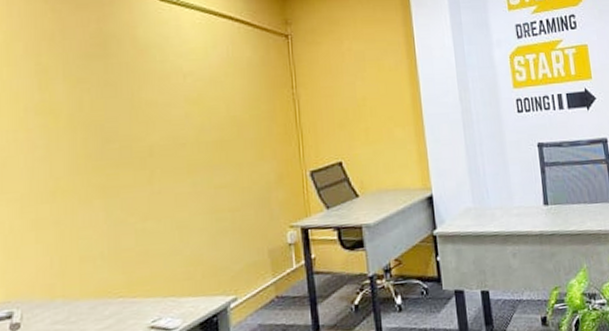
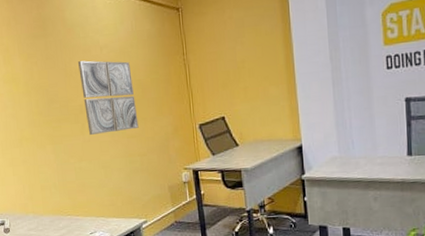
wall art: none [151,90,231,186] -> present [78,60,139,136]

